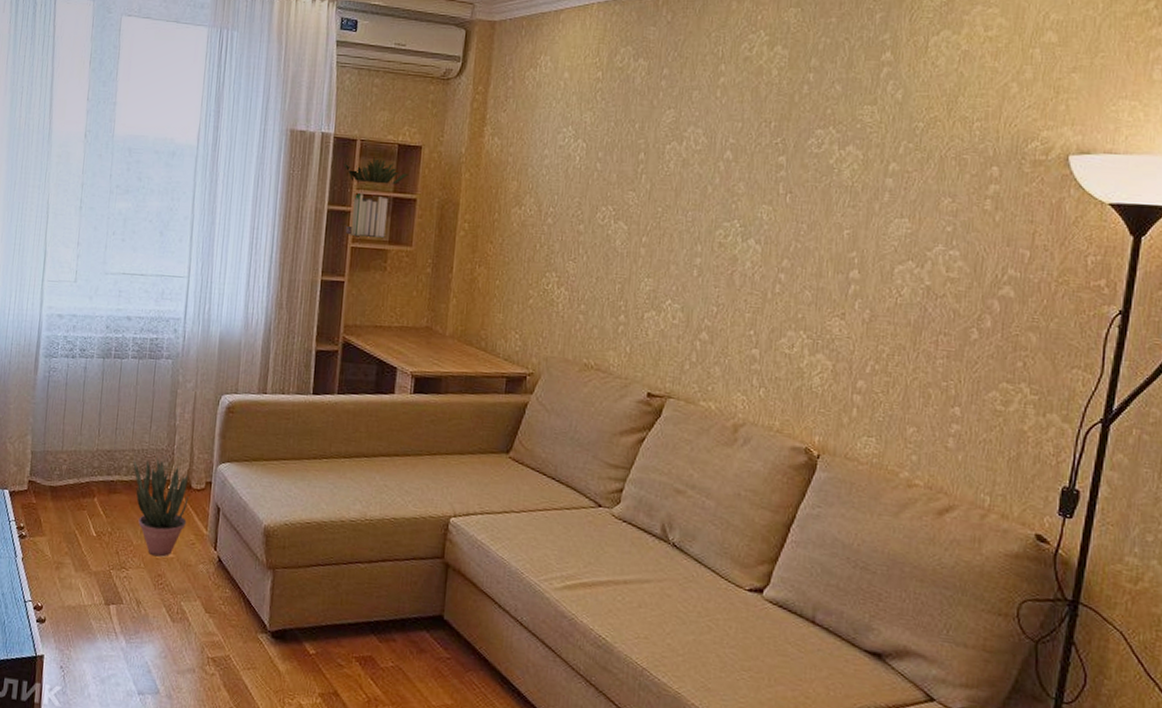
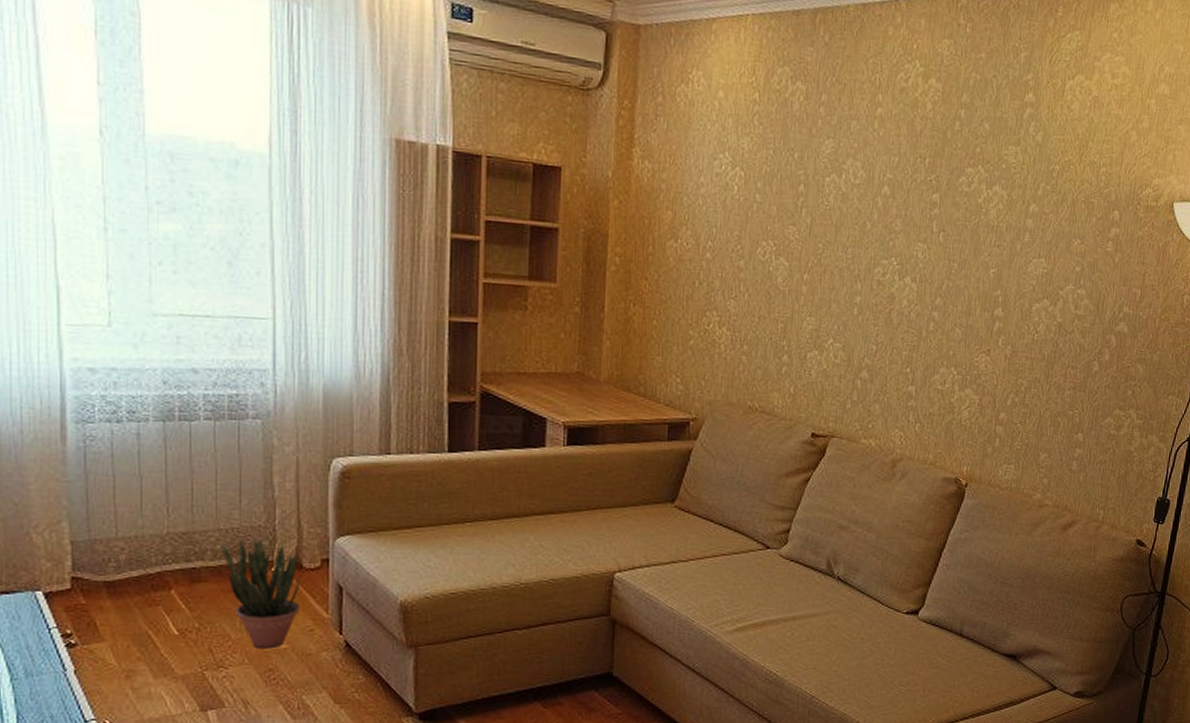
plant: present [343,157,410,185] -> none [467,177,549,211]
books: present [346,193,388,238] -> none [476,220,524,272]

